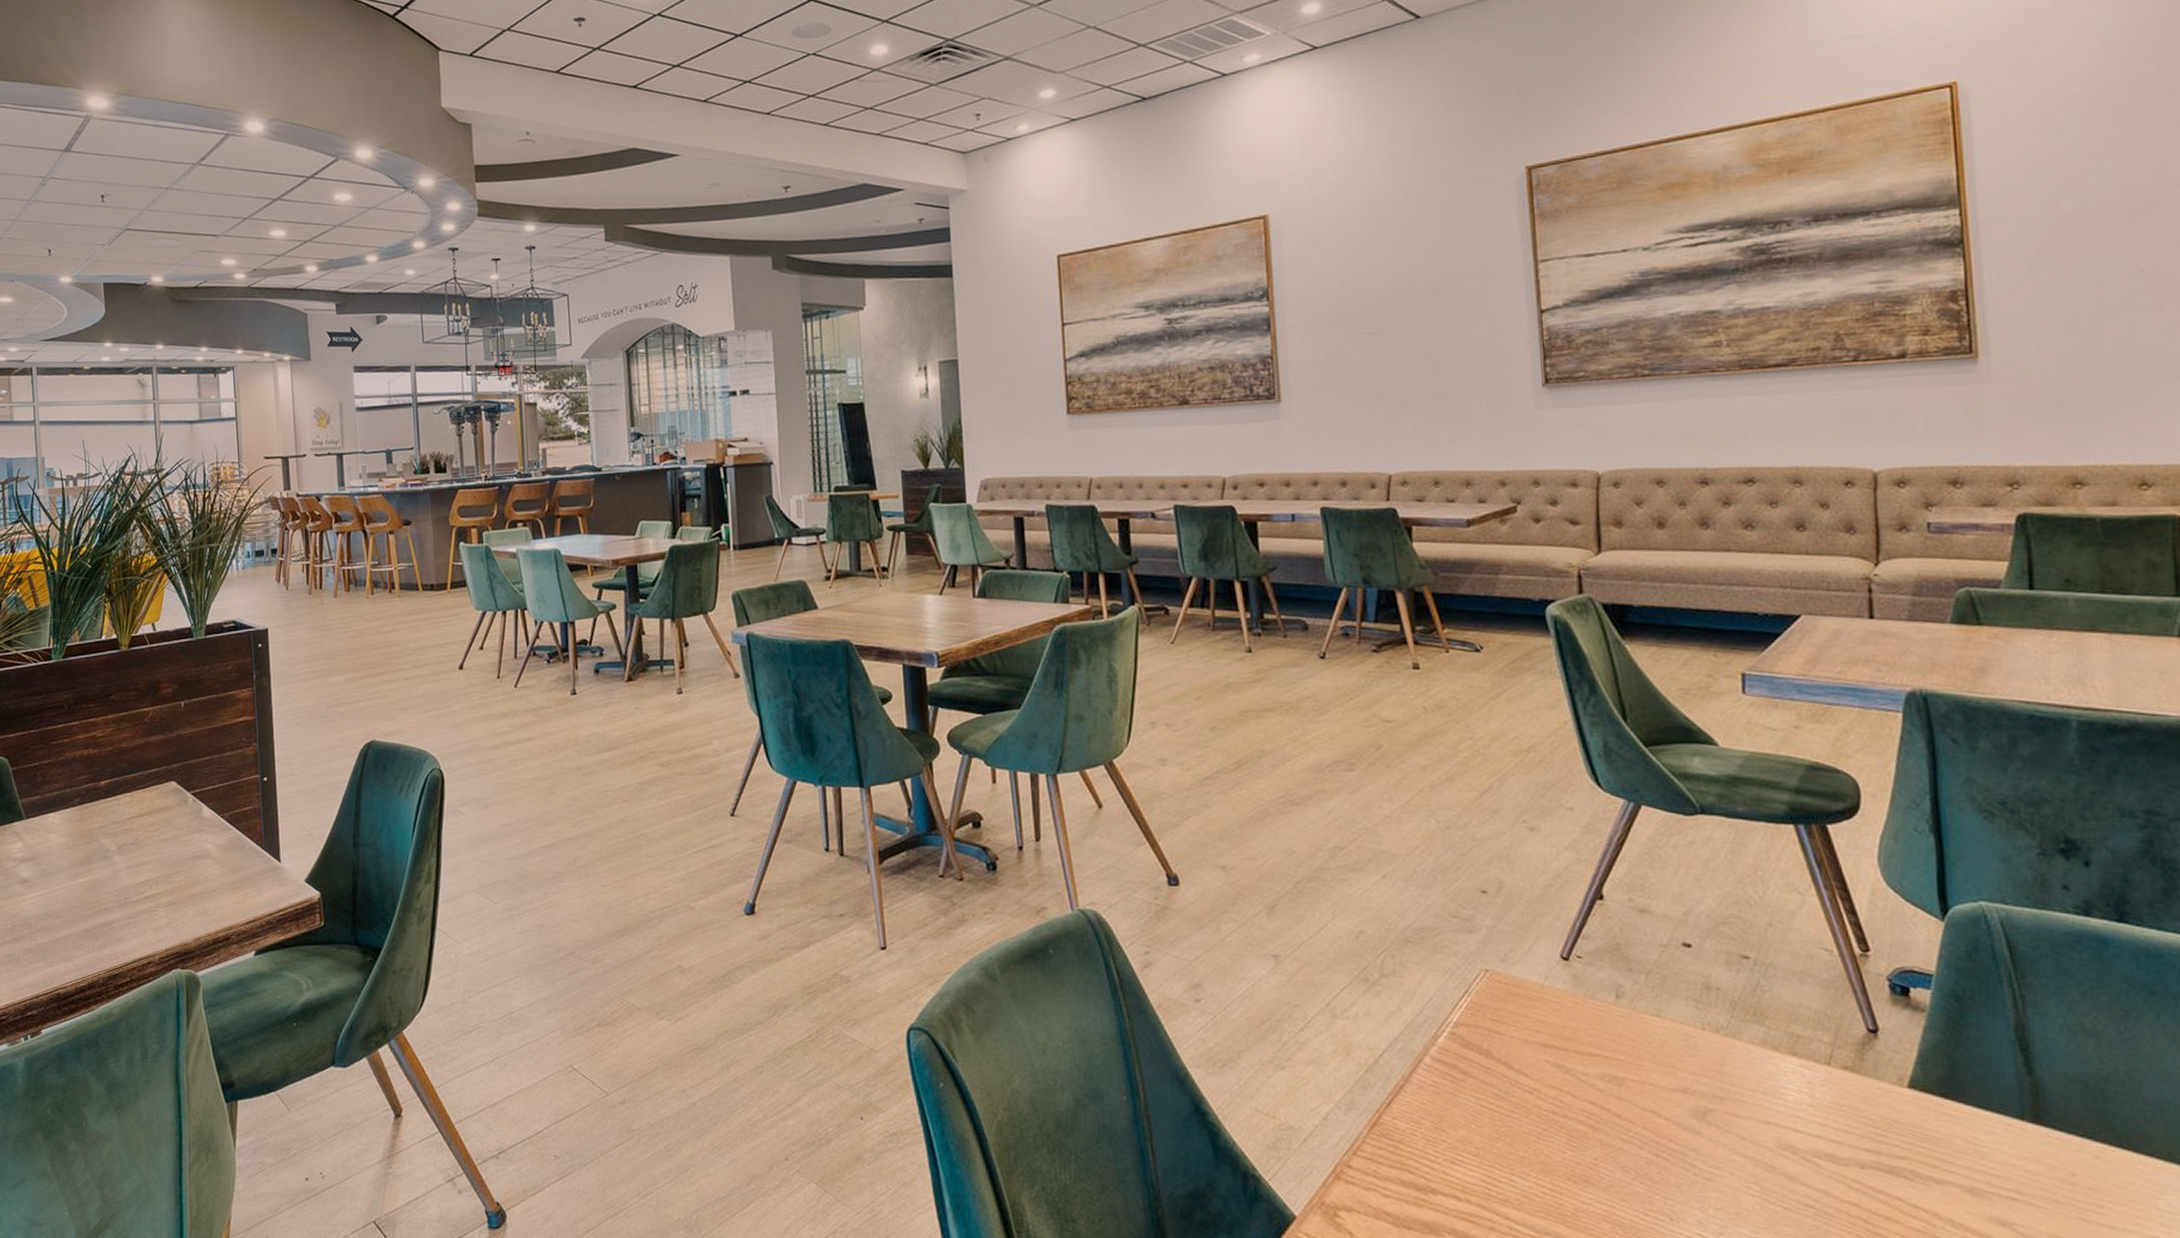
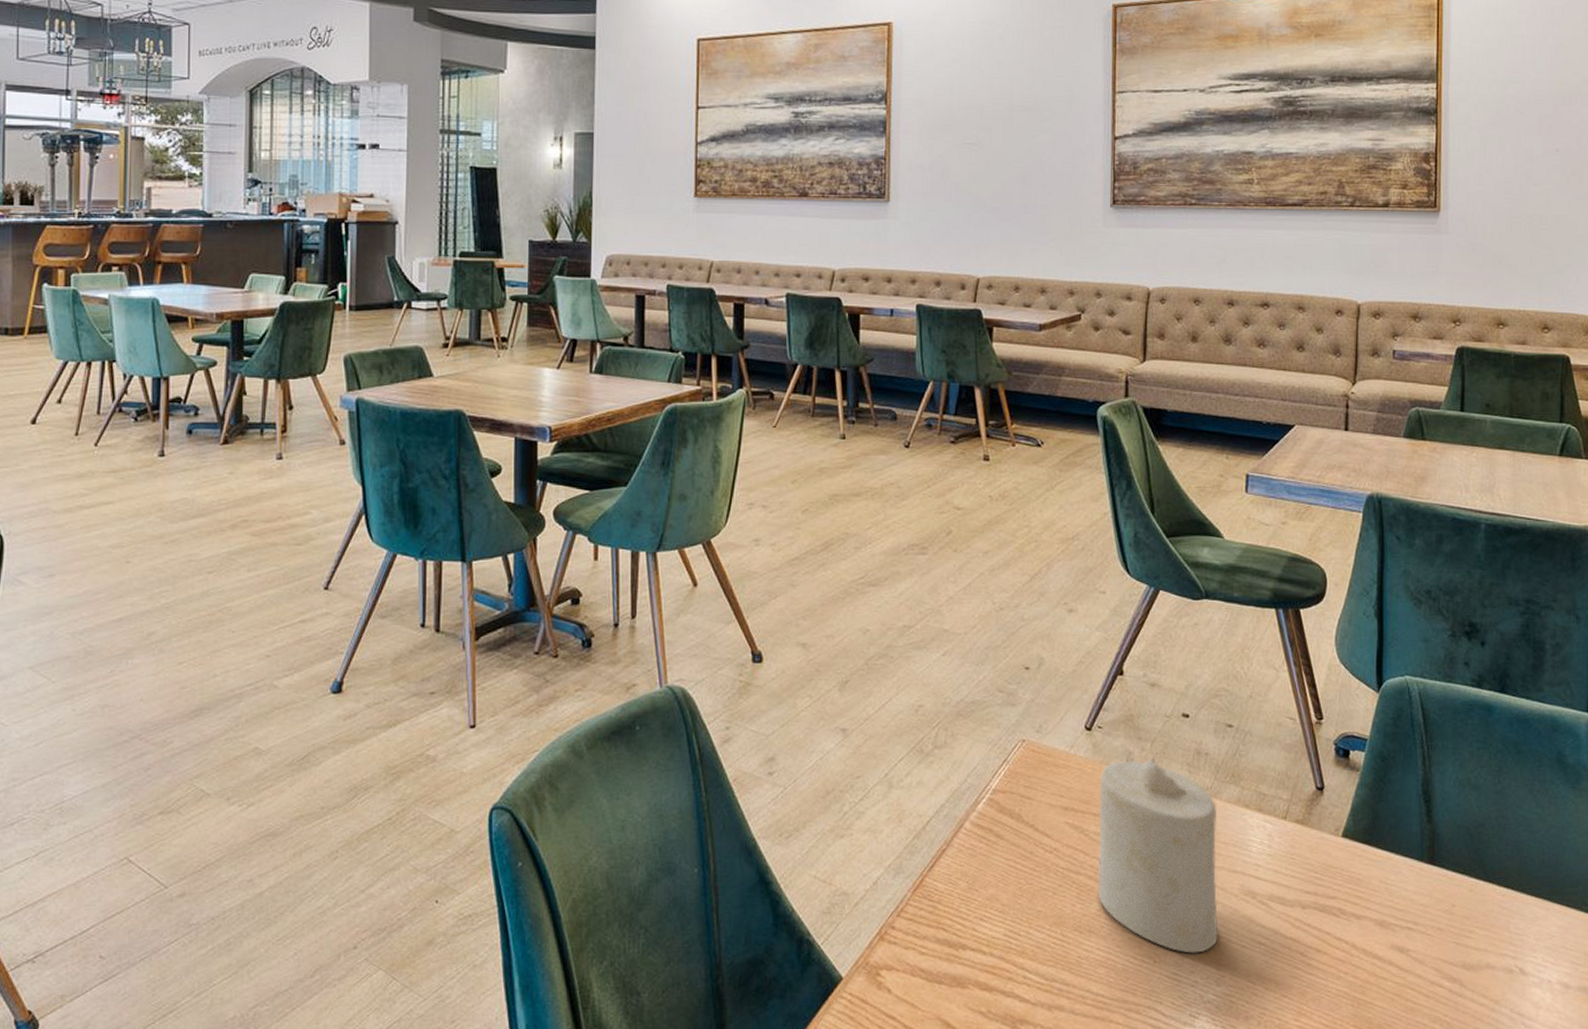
candle: none [1584,991,1752,1213] -> present [1097,757,1218,954]

